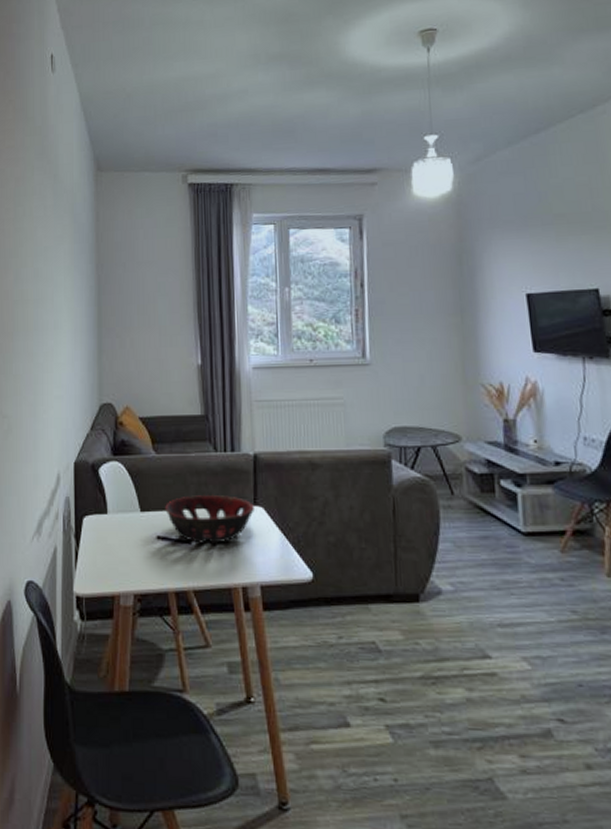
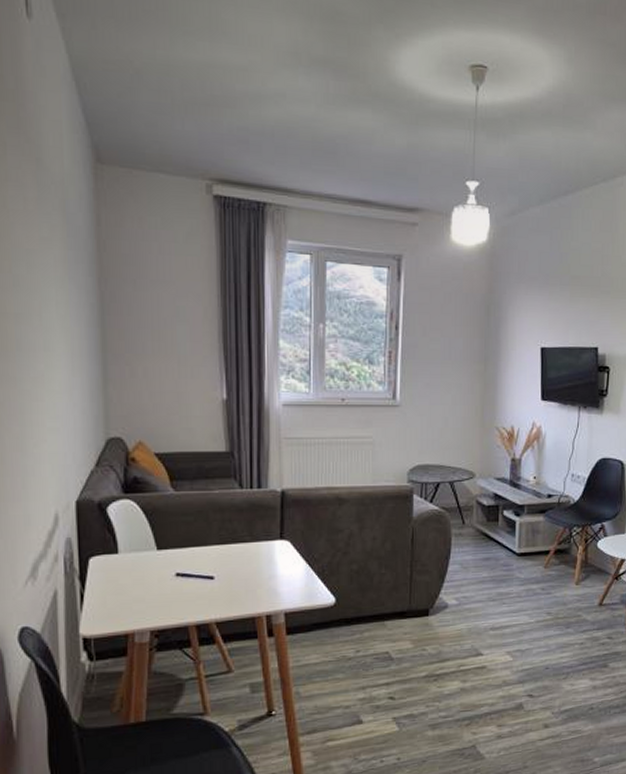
decorative bowl: present [165,495,256,544] -> none [185,531,282,578]

